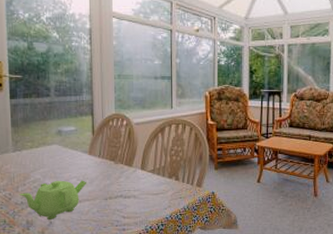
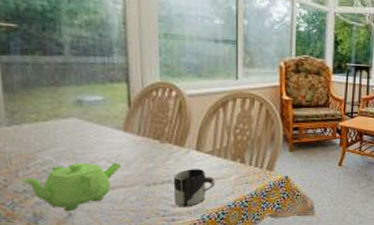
cup: none [124,185,156,219] -> present [173,169,216,208]

